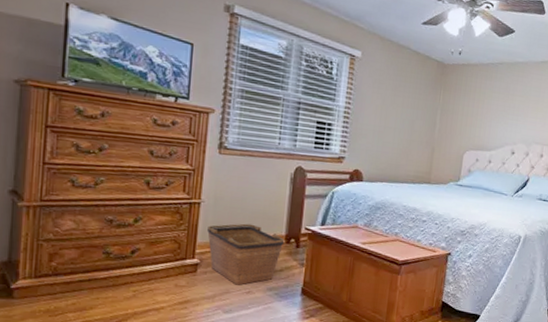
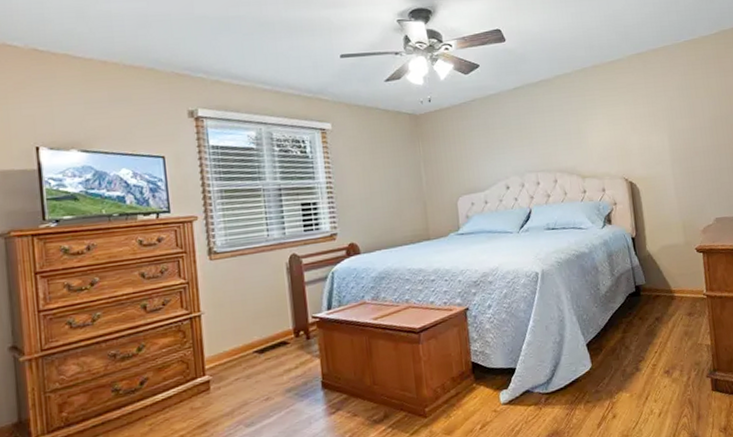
bicycle basket: present [207,223,285,285] -> none [213,325,294,394]

